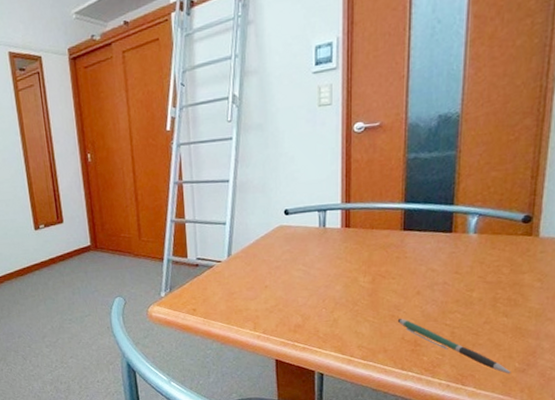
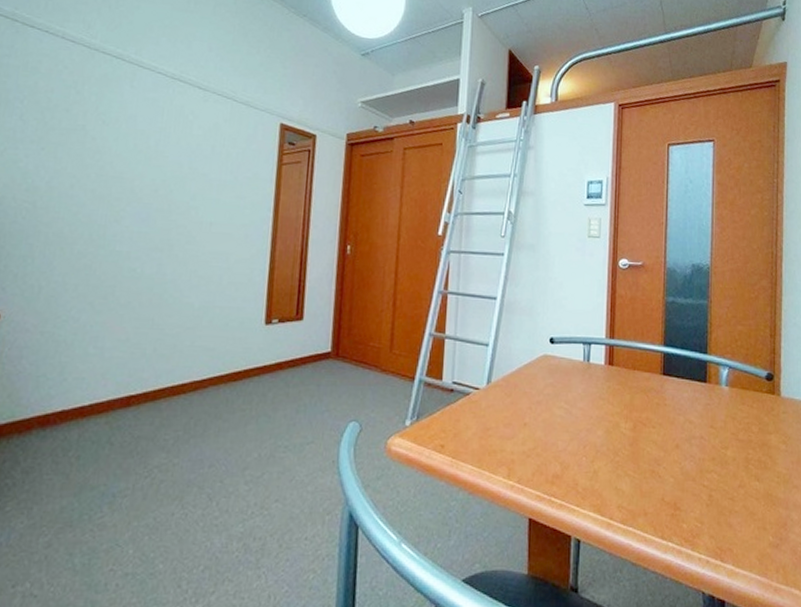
pen: present [397,318,511,374] -> none [657,474,766,549]

